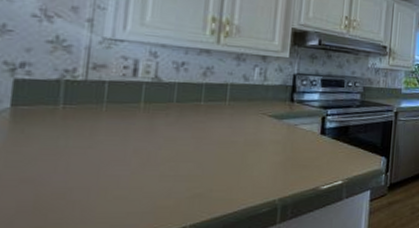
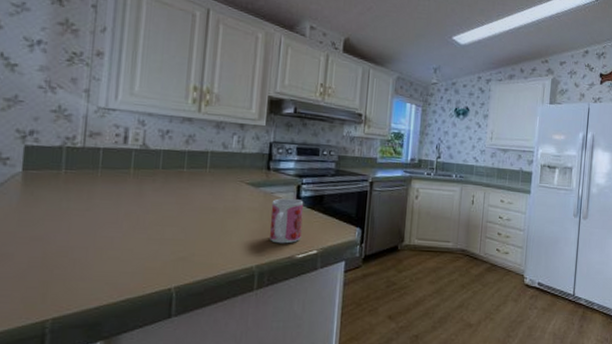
mug: none [293,129,329,176] -> present [270,198,304,244]

